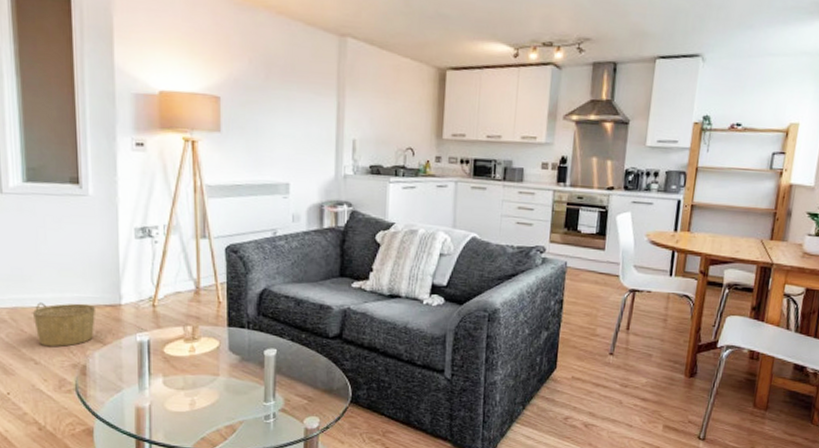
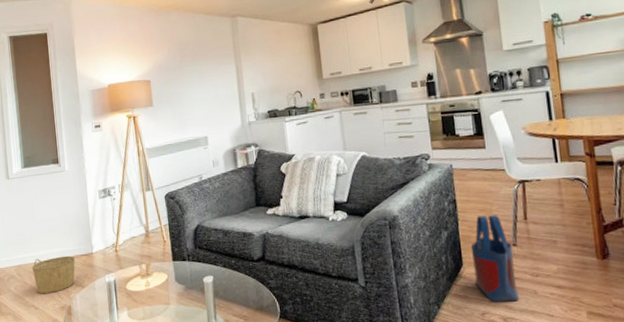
tote bag: none [565,320,609,409] -> present [470,215,519,302]

